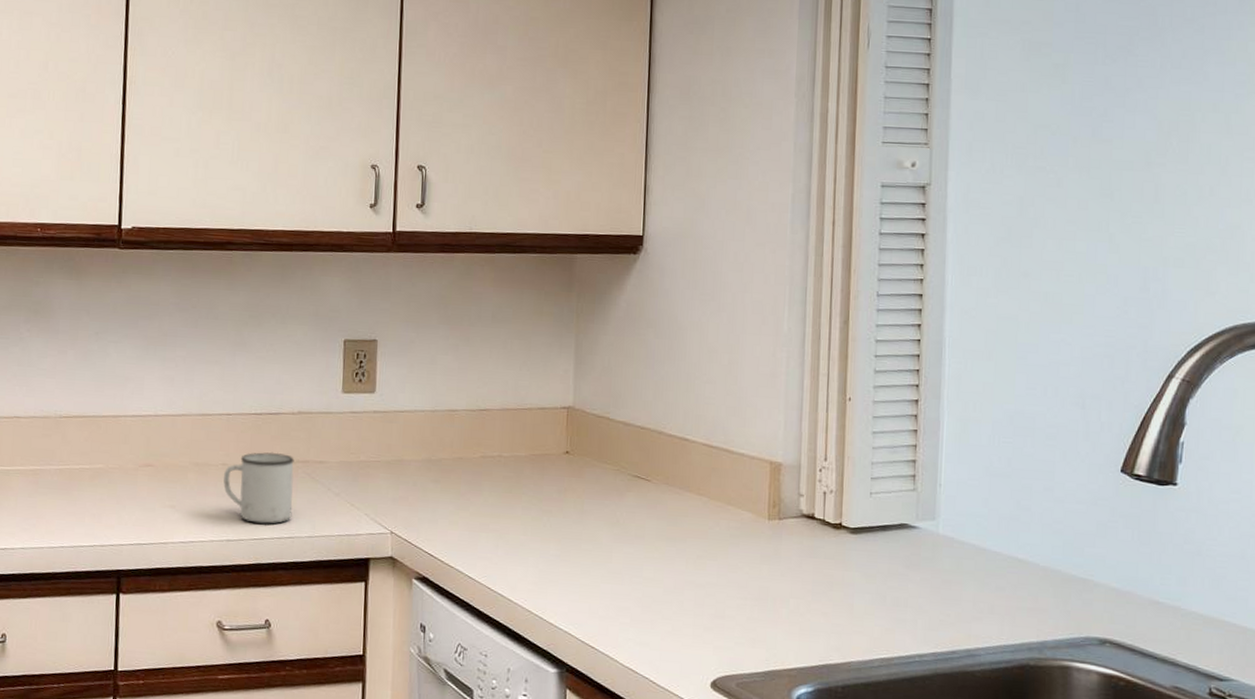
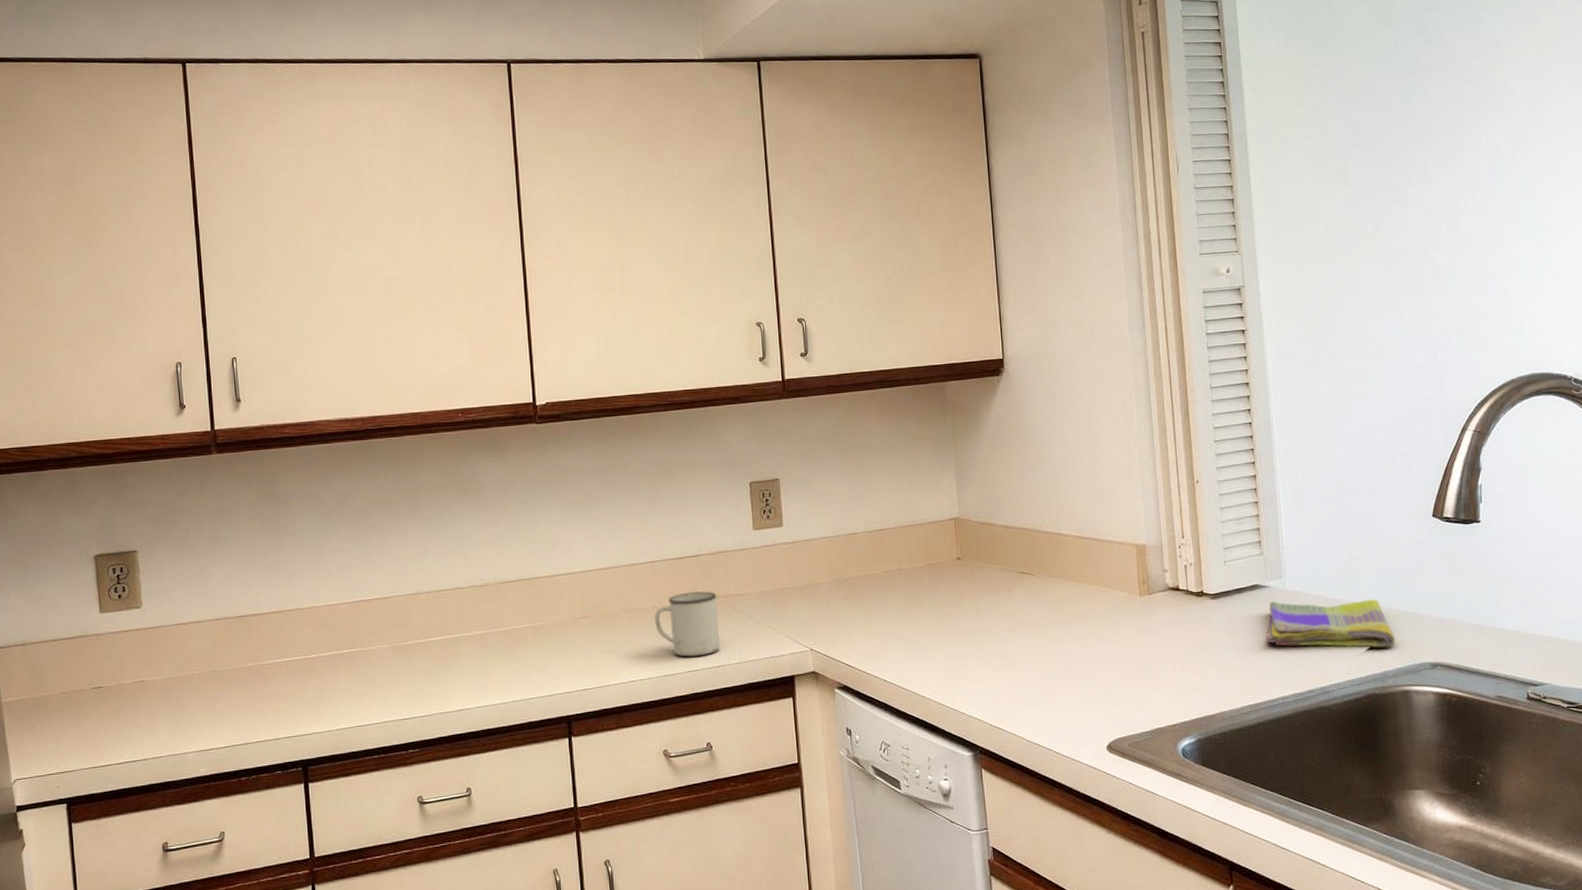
dish towel: none [908,544,1060,614] -> present [1266,599,1395,648]

